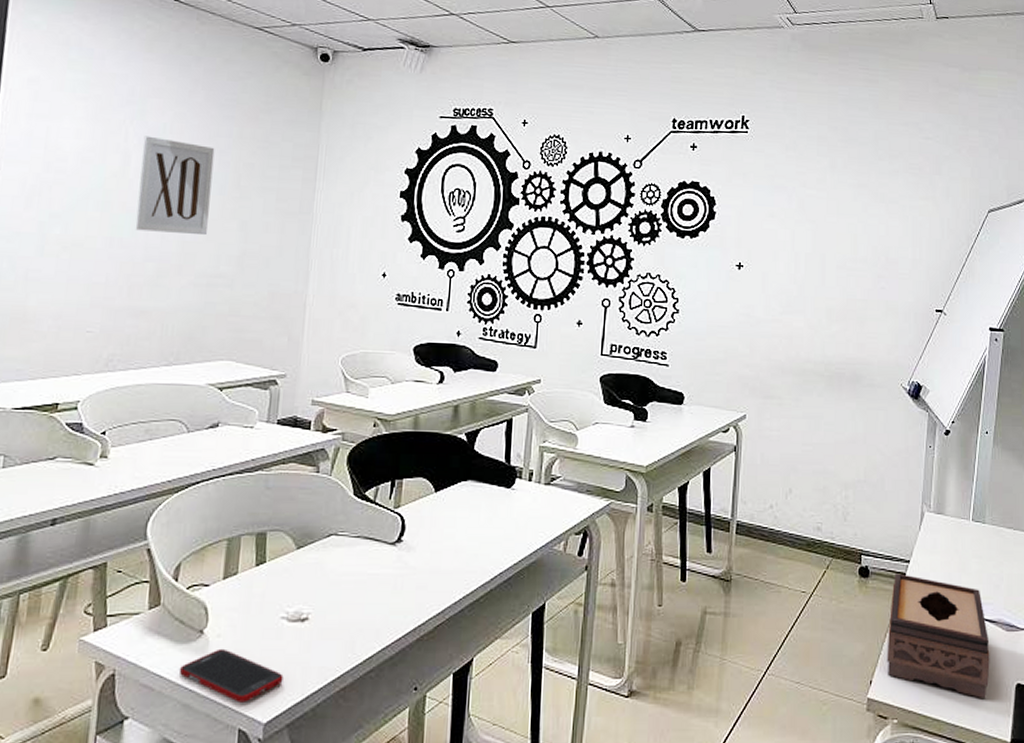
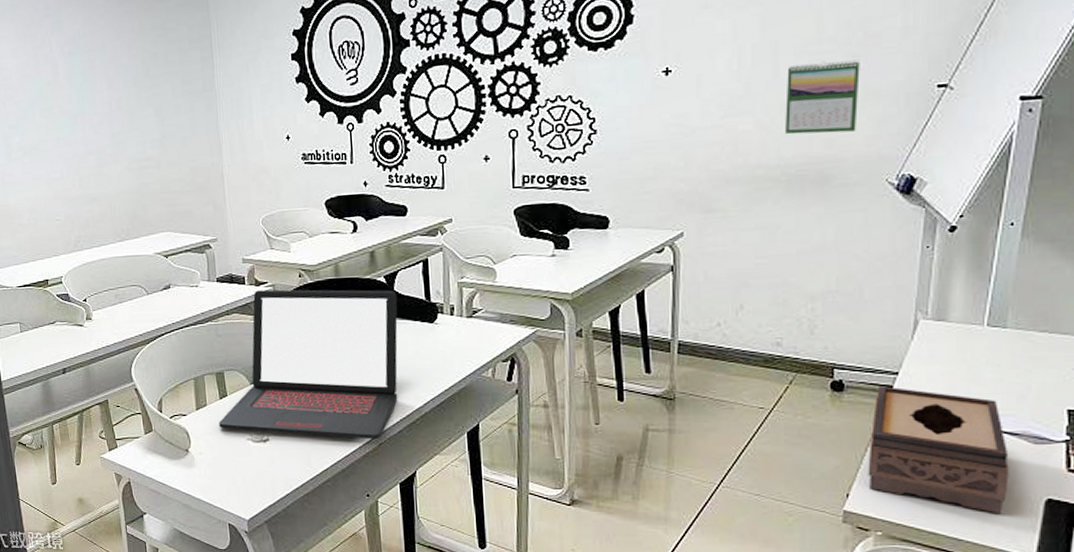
wall art: present [135,135,215,236] -> none [64,43,130,129]
cell phone: present [178,648,284,703] -> none [175,463,257,504]
laptop: none [248,438,477,620] -> present [218,289,398,440]
calendar: none [829,277,883,340] -> present [785,59,860,135]

